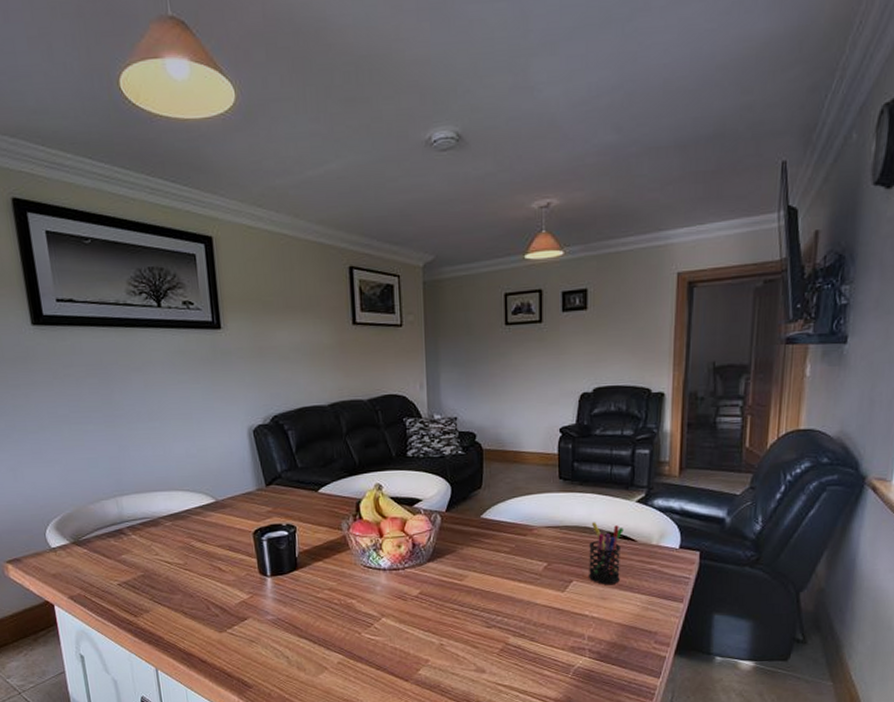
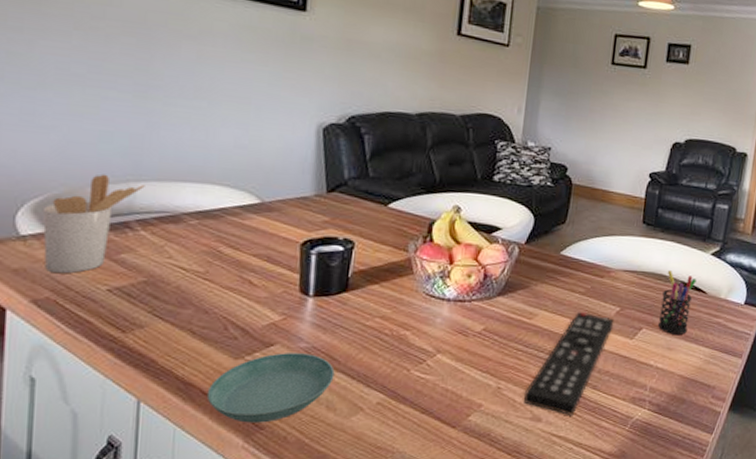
utensil holder: none [62,493,128,574] -> present [42,174,145,273]
saucer: none [204,624,299,683] -> present [206,353,335,423]
remote control: none [466,570,543,666] -> present [524,312,615,415]

